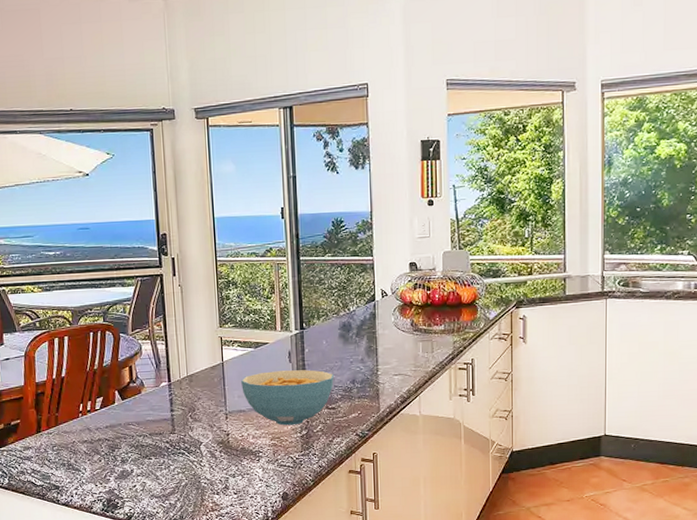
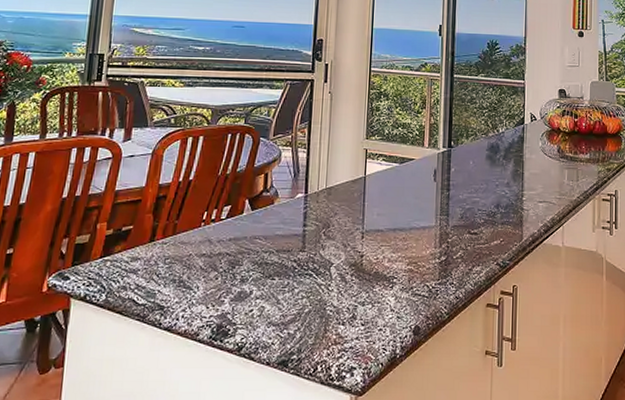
cereal bowl: present [241,369,334,426] -> none [382,189,478,250]

